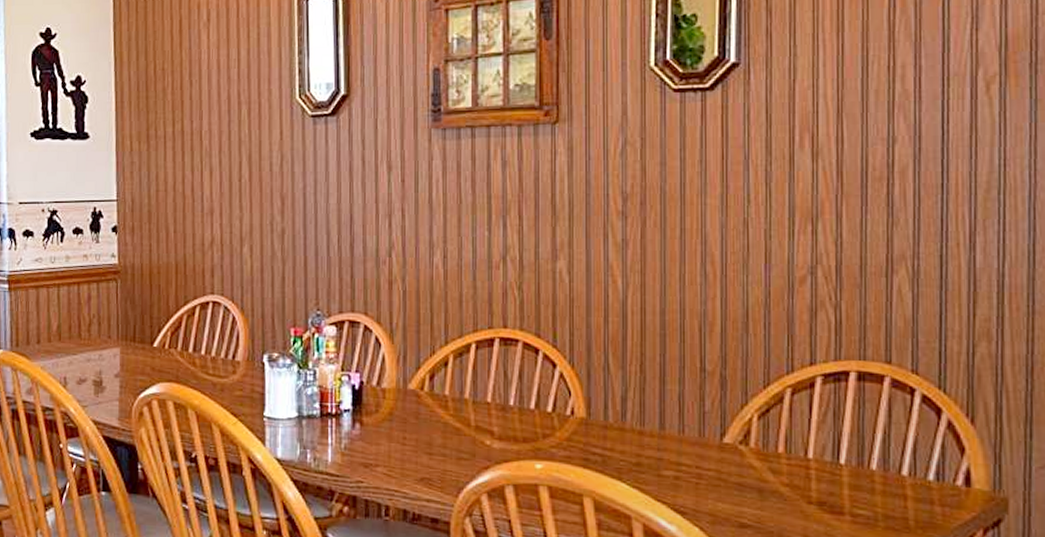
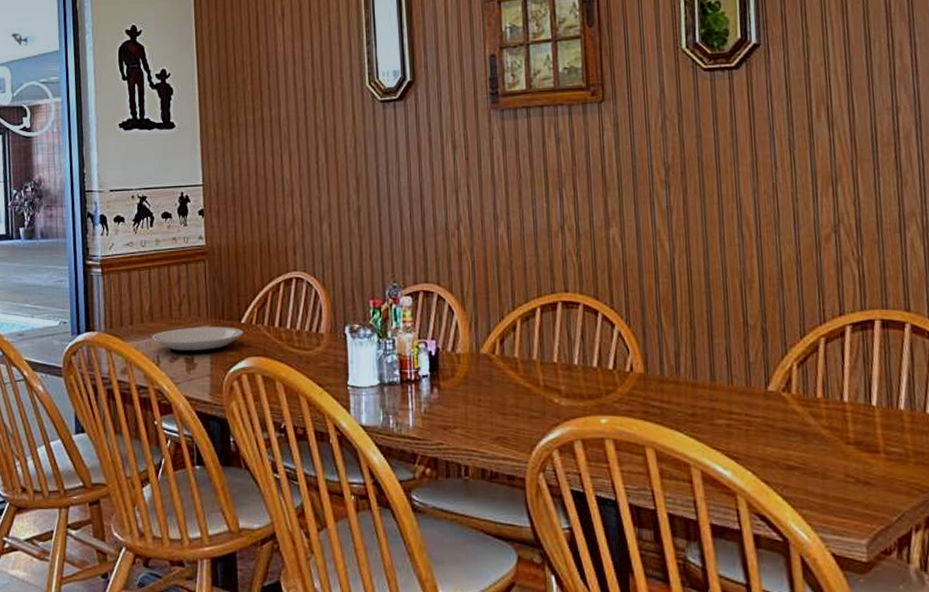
plate: none [59,348,155,377] -> present [152,327,243,354]

